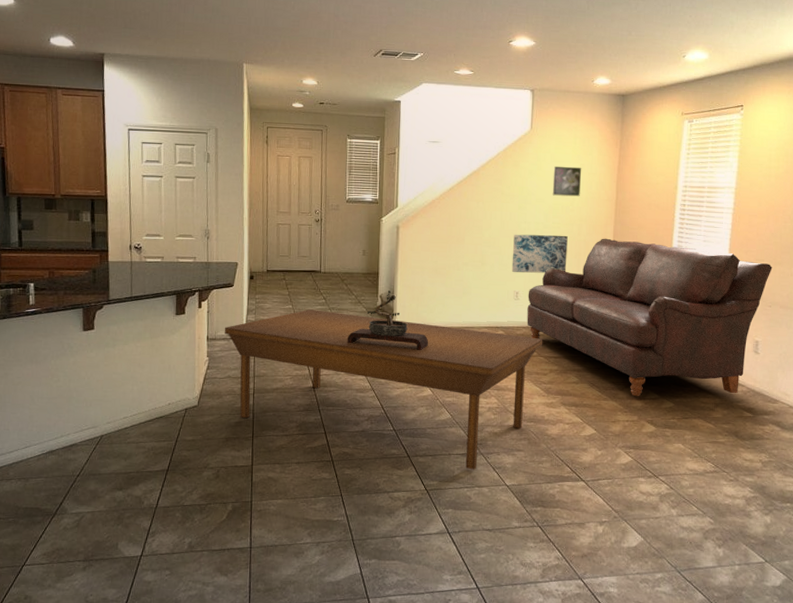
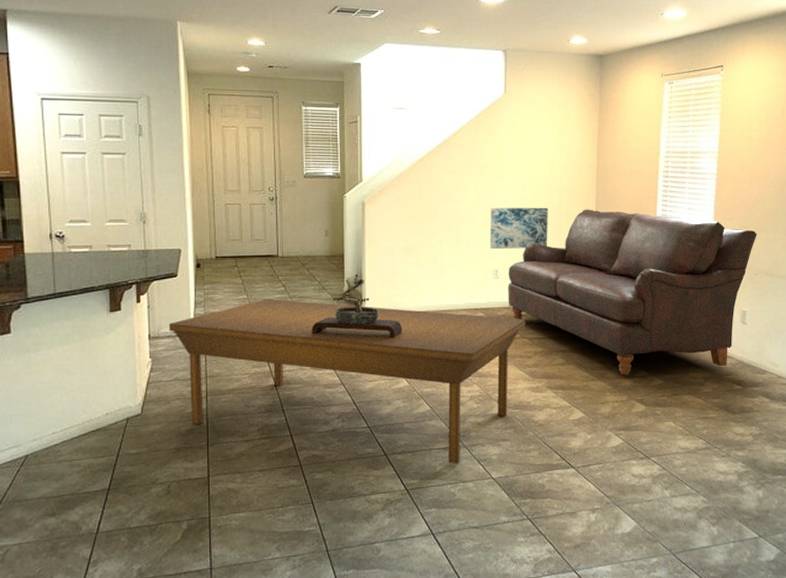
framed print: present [552,167,582,197] -> none [530,133,560,166]

